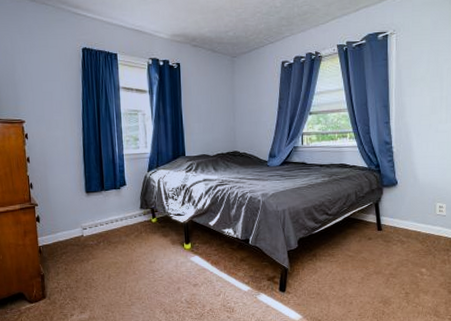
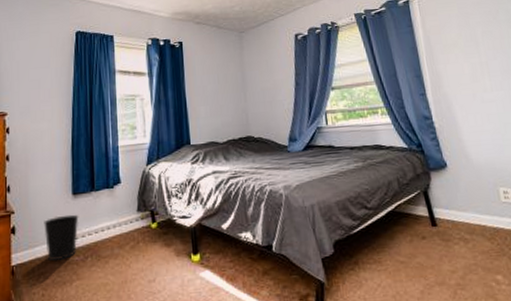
wastebasket: none [63,208,92,244] -> present [44,214,79,261]

